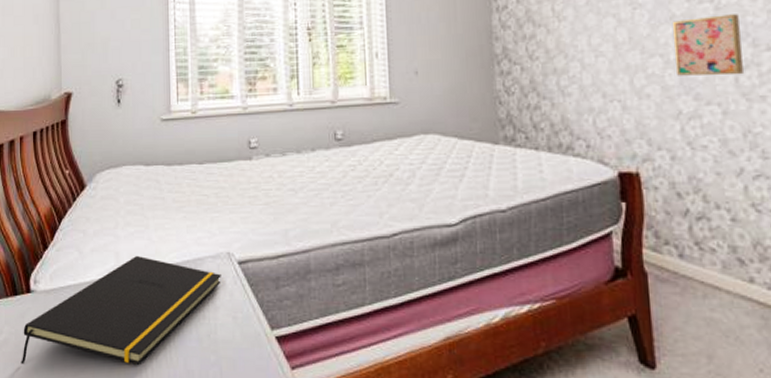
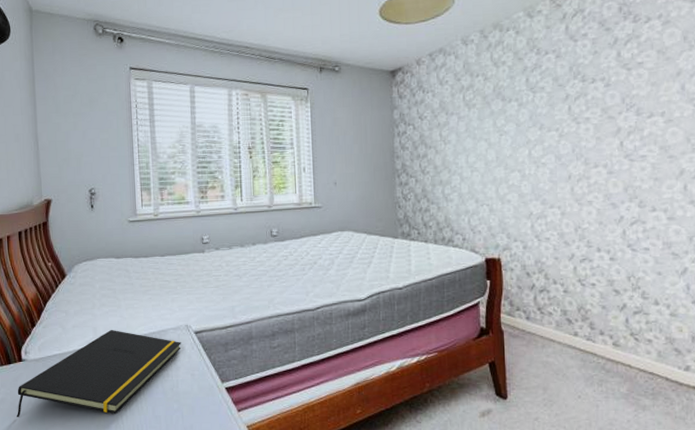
wall art: present [673,14,743,76] -> none [529,140,577,186]

